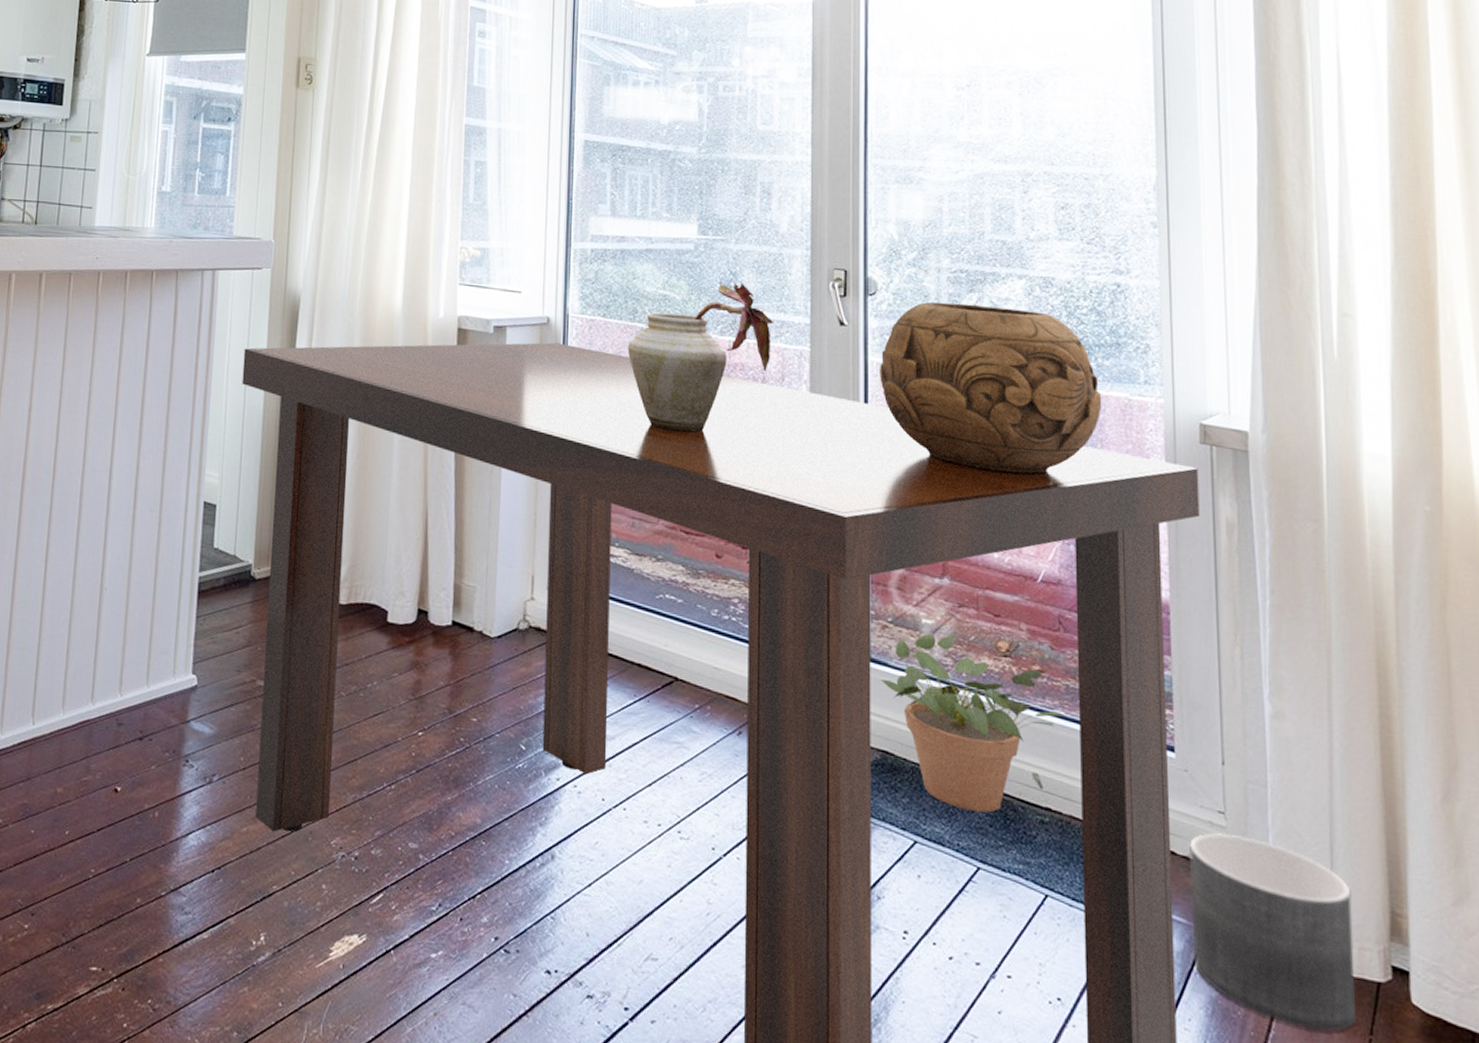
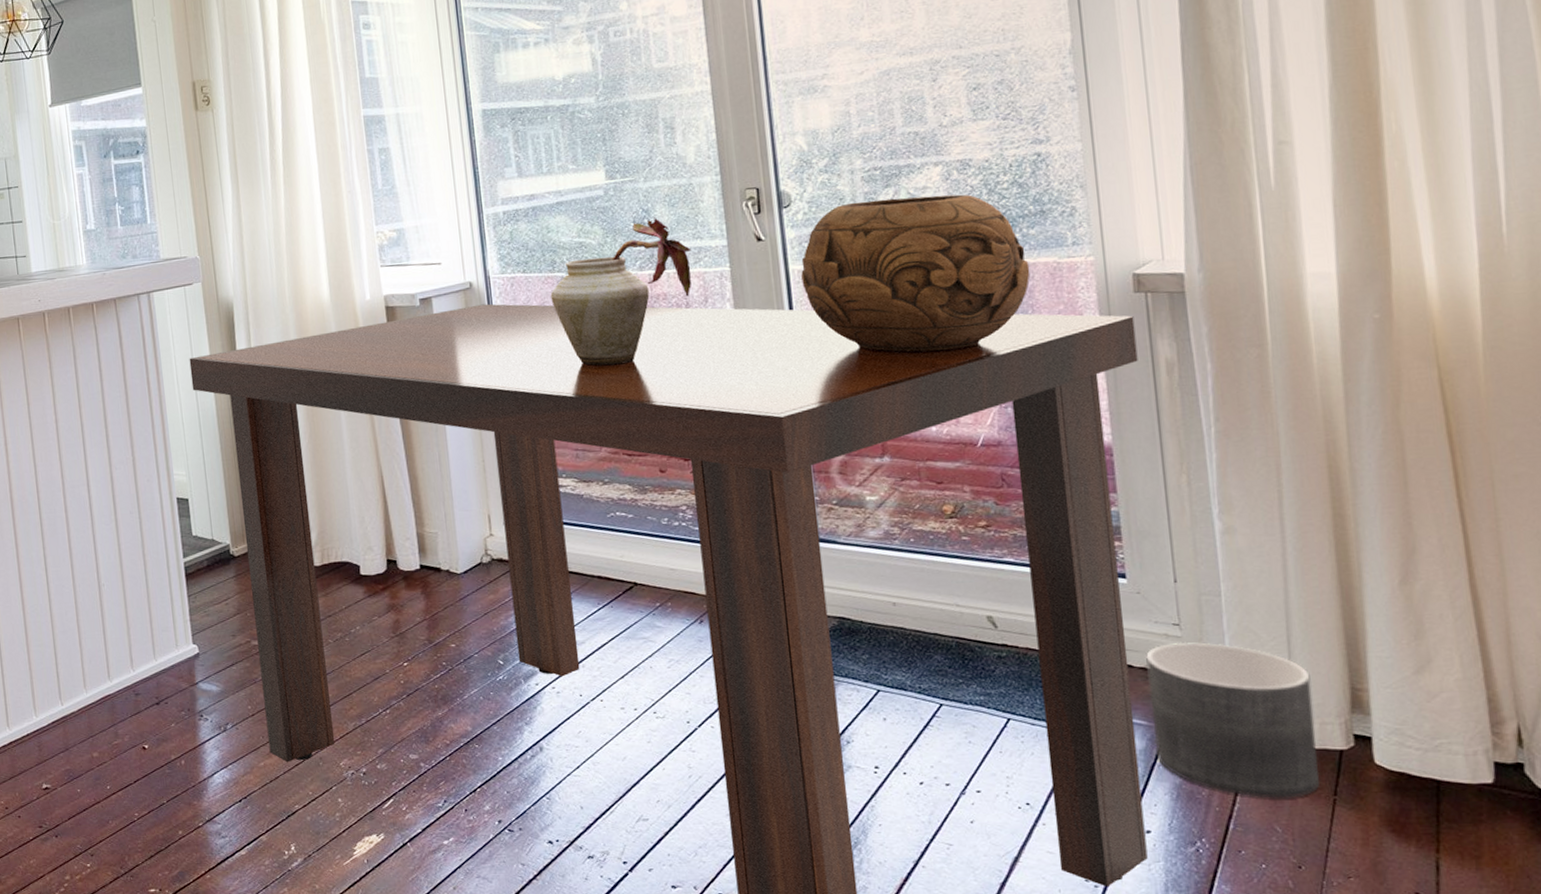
potted plant: present [880,633,1066,813] -> none [830,506,1016,657]

